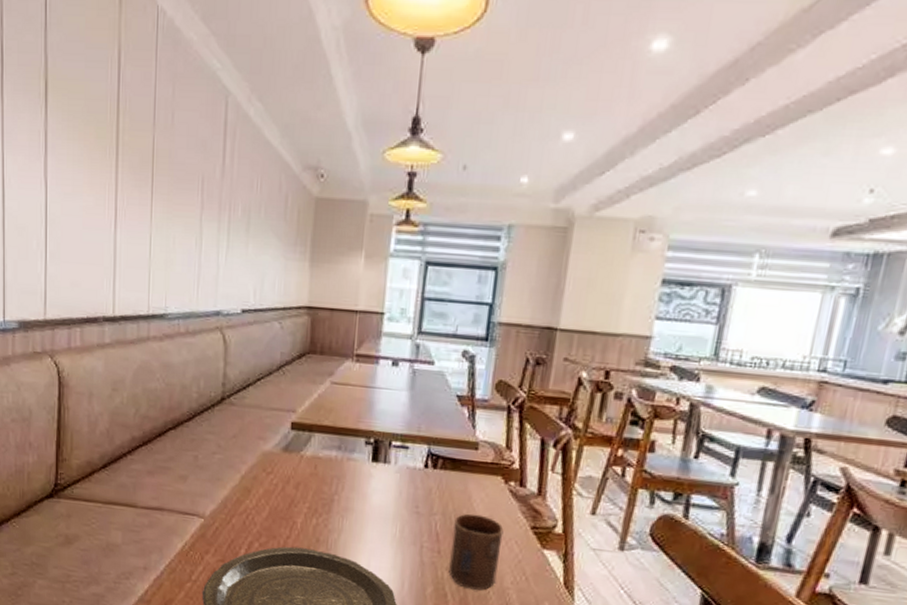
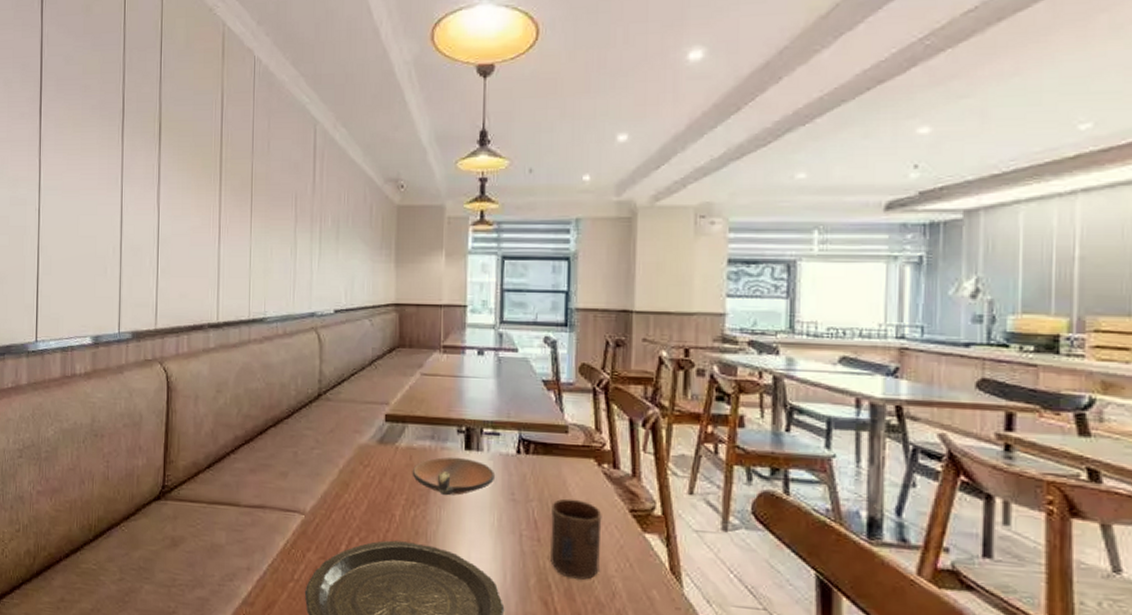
bowl: none [316,468,401,506] -> present [412,457,496,496]

